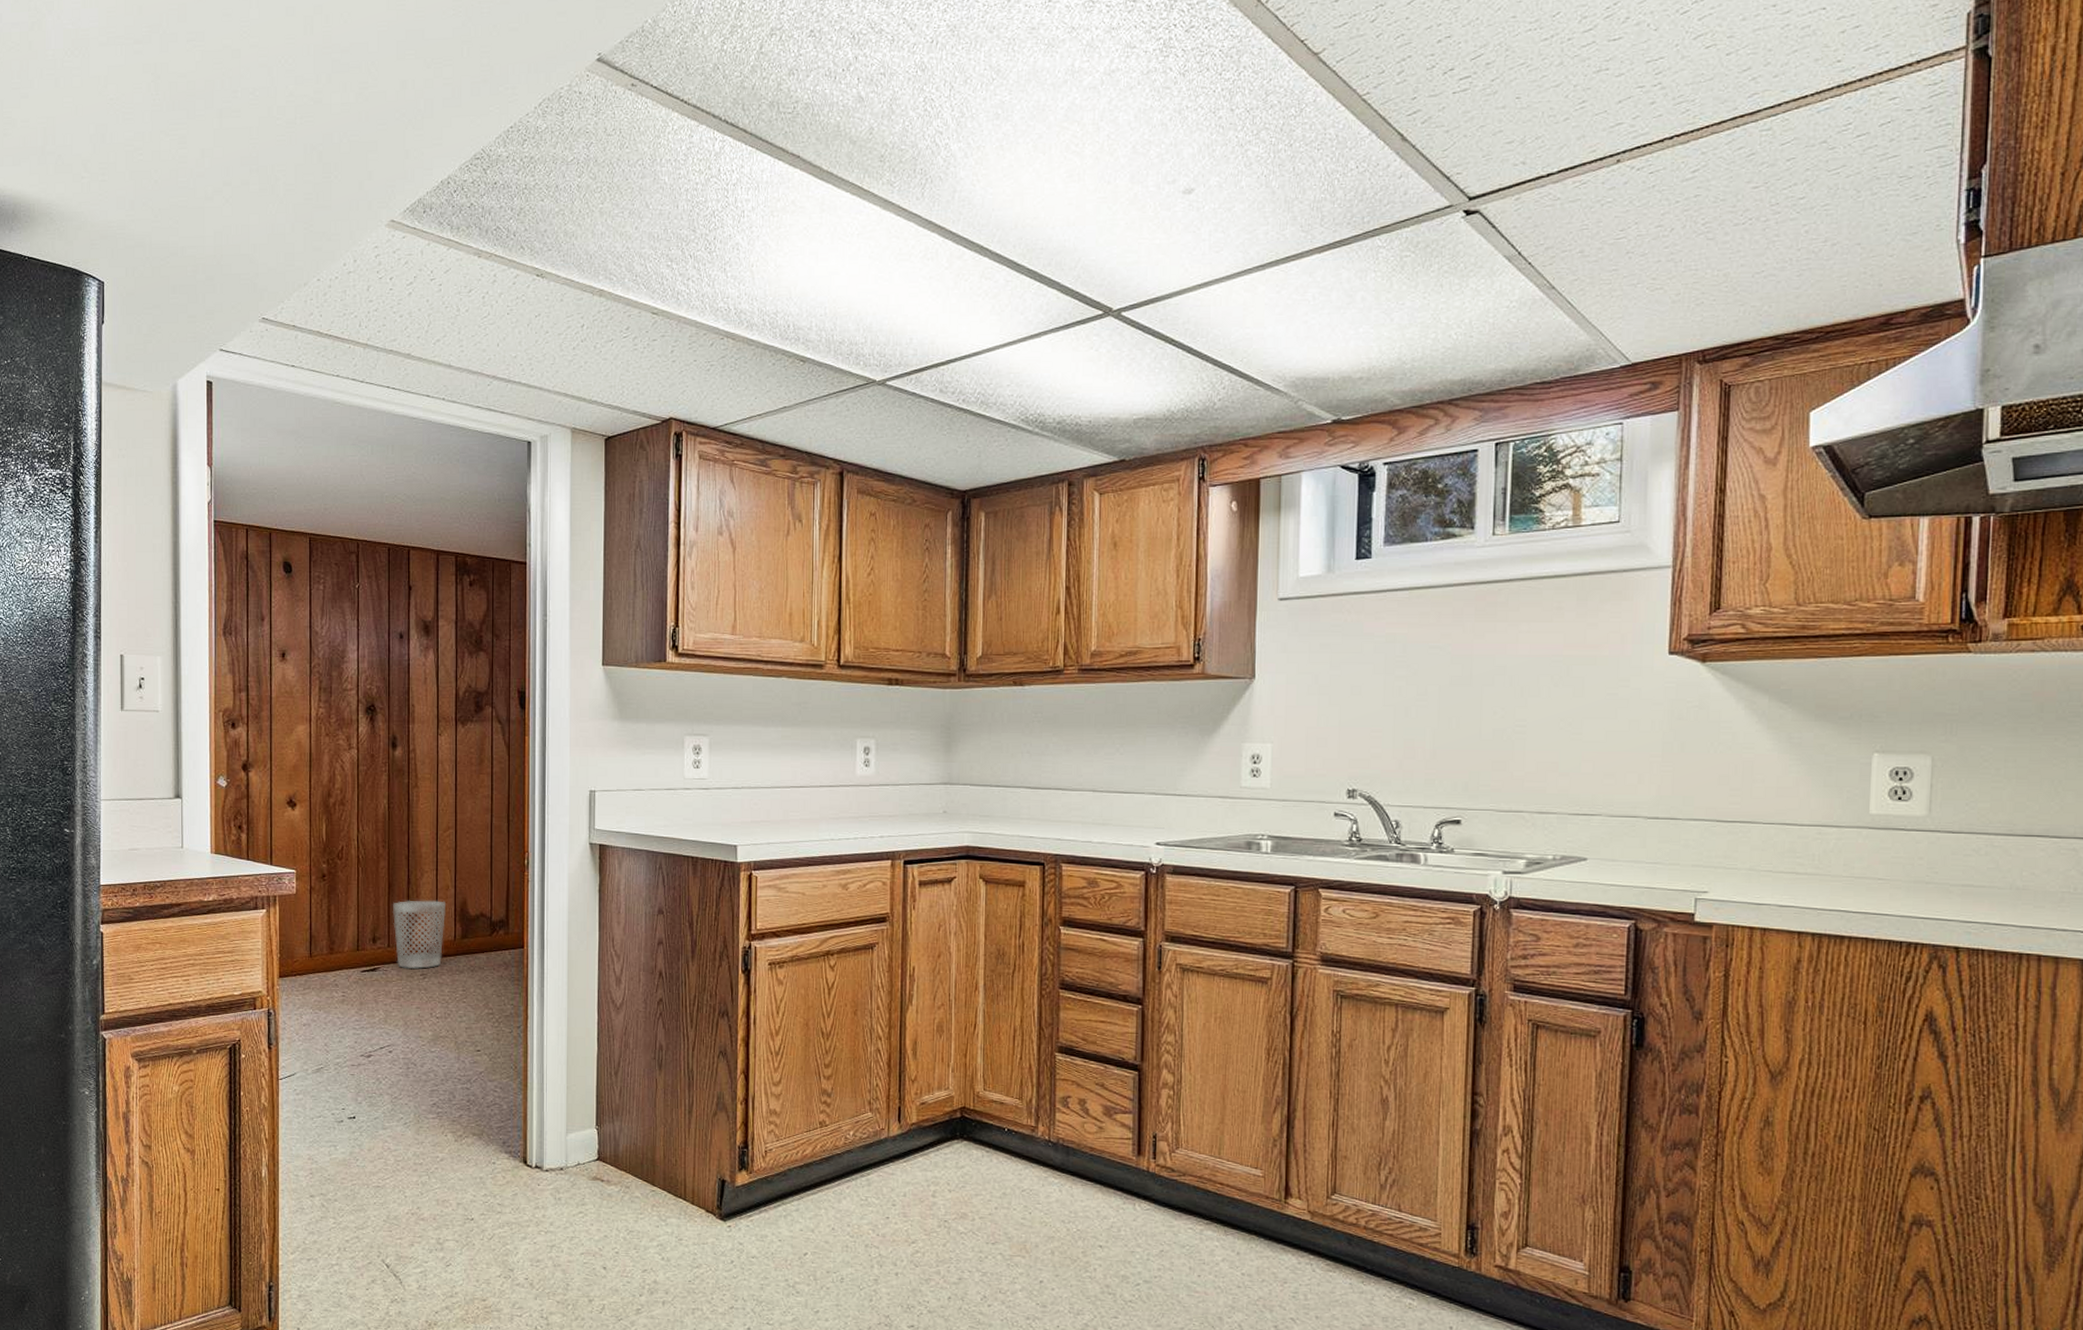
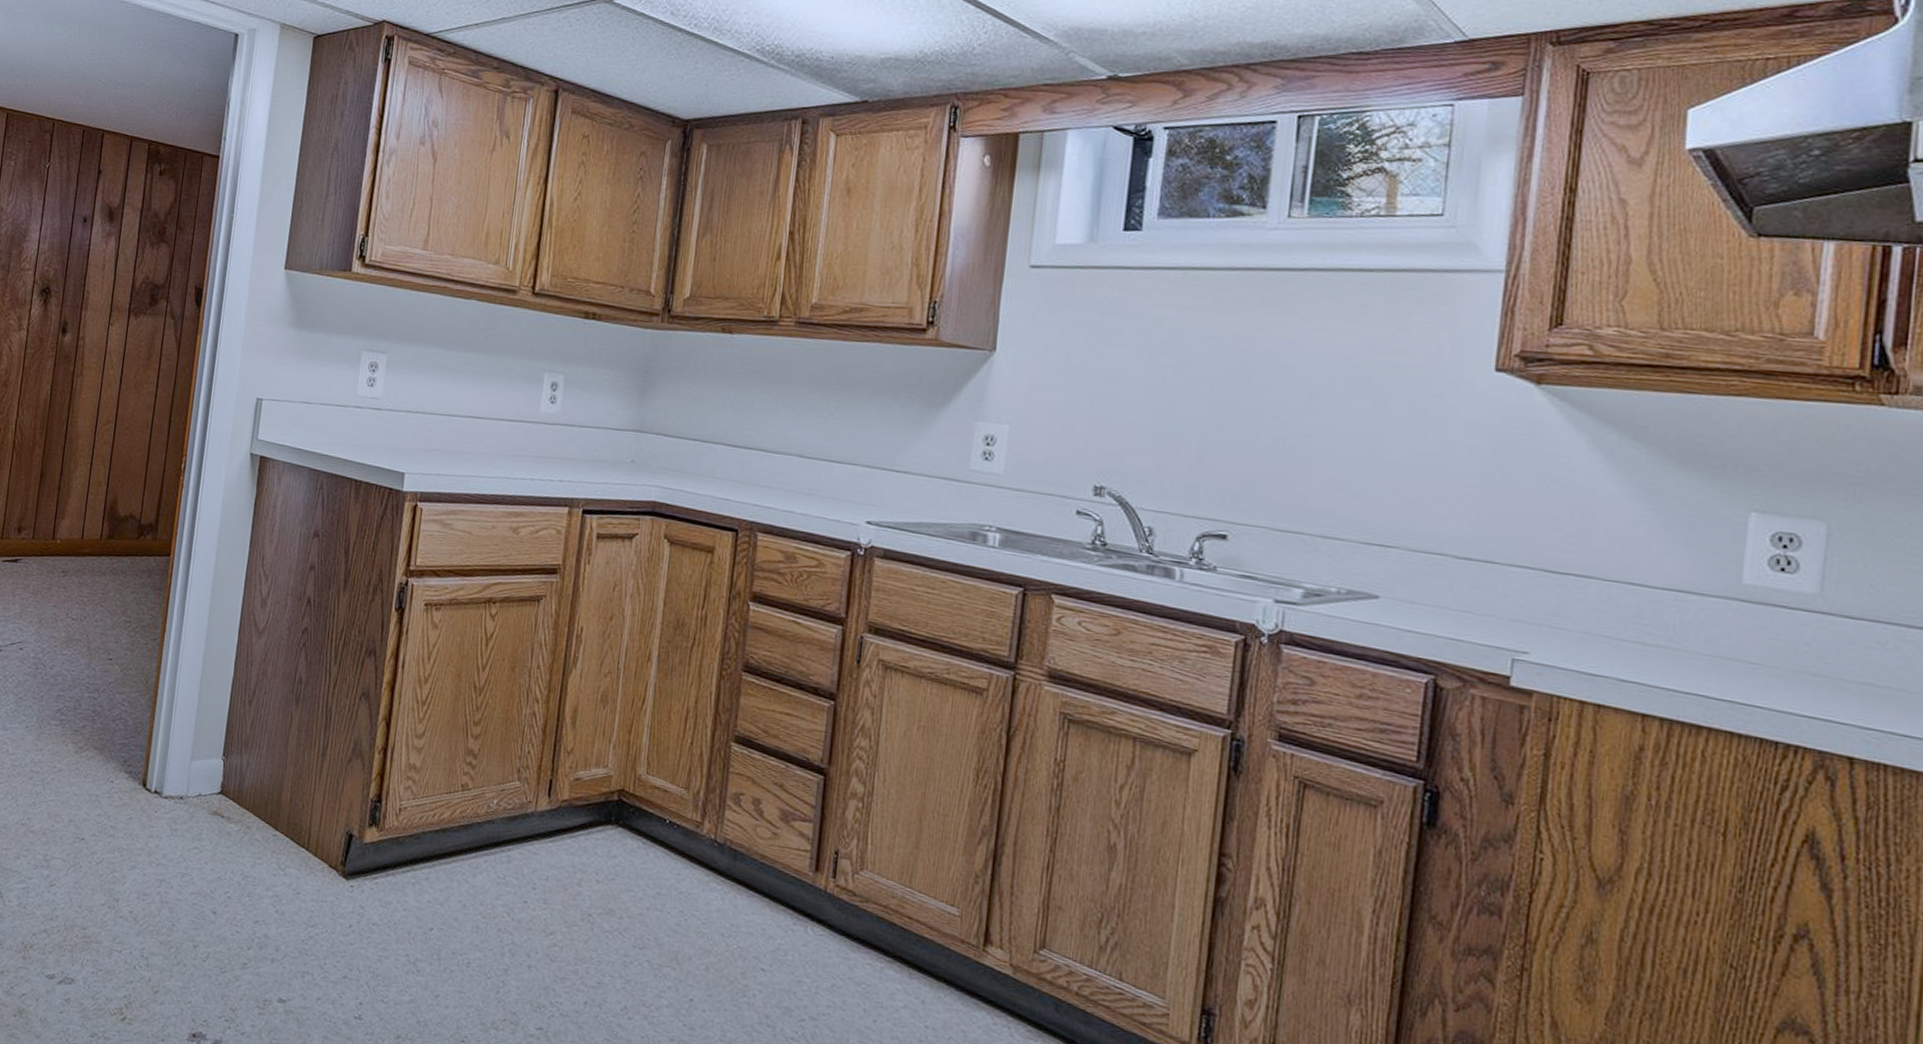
wastebasket: present [392,900,447,969] -> none [39,492,97,566]

